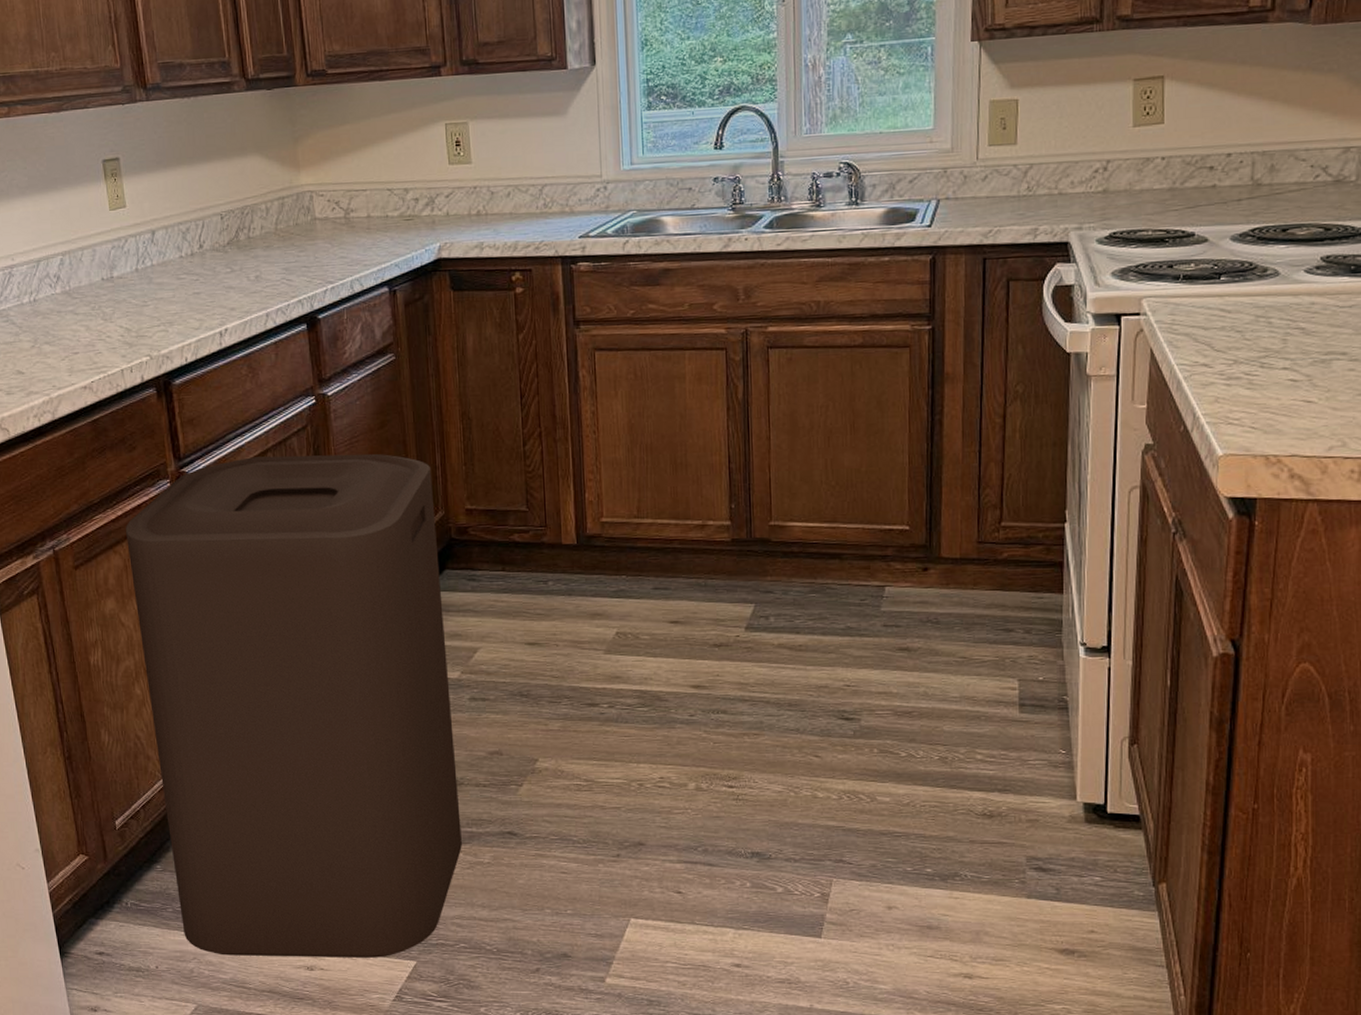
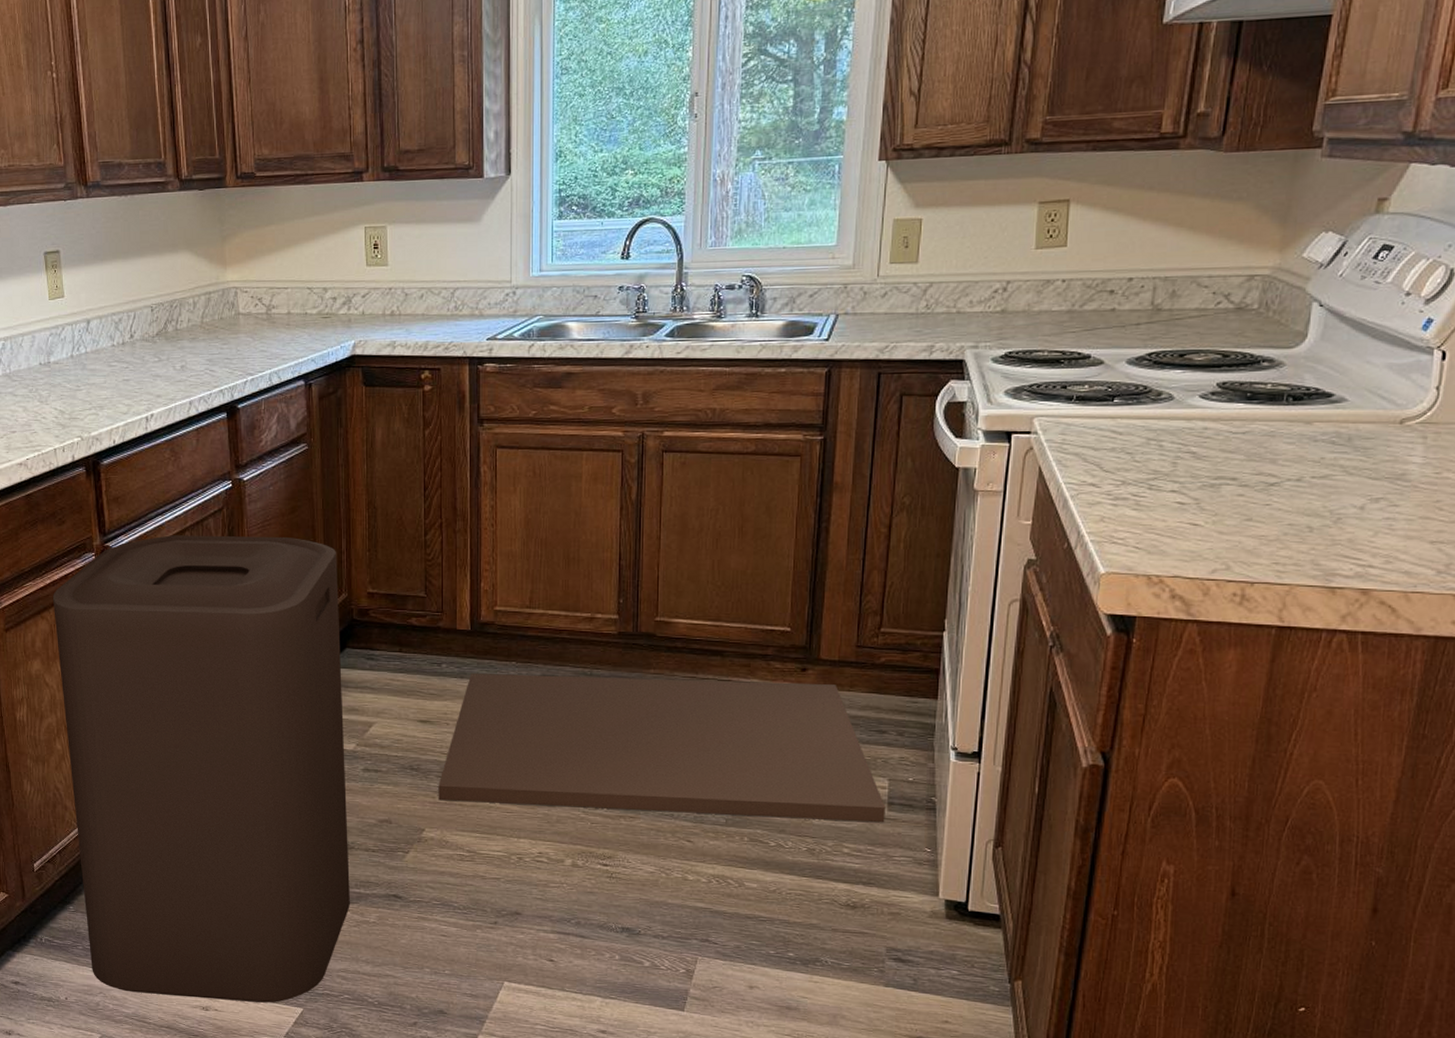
door mat: none [550,583,1017,728] -> present [438,672,886,823]

